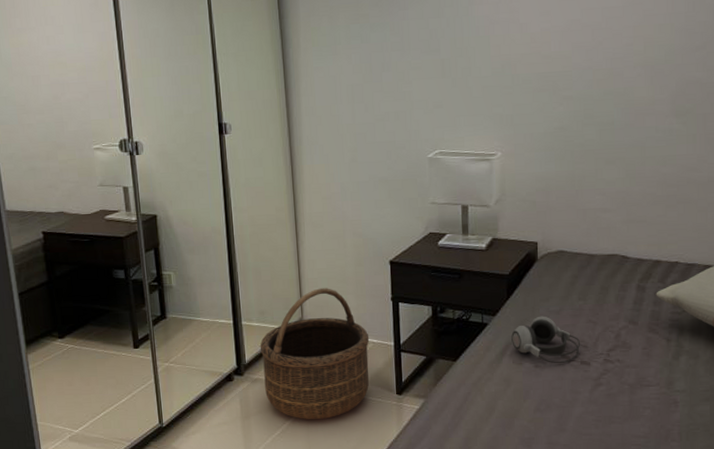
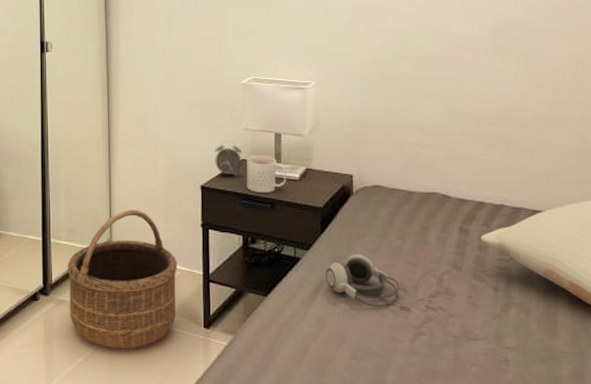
alarm clock: none [402,214,430,250] -> present [215,140,242,176]
mug: none [434,228,474,264] -> present [246,156,287,193]

